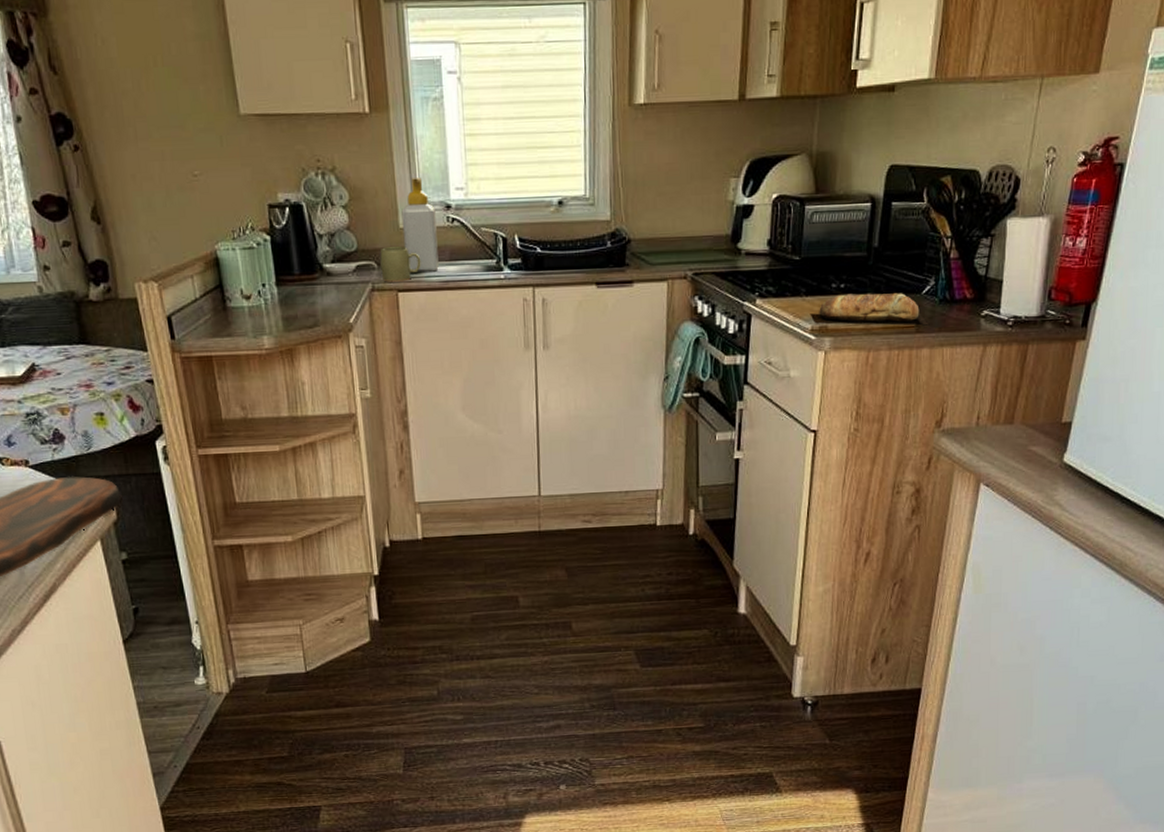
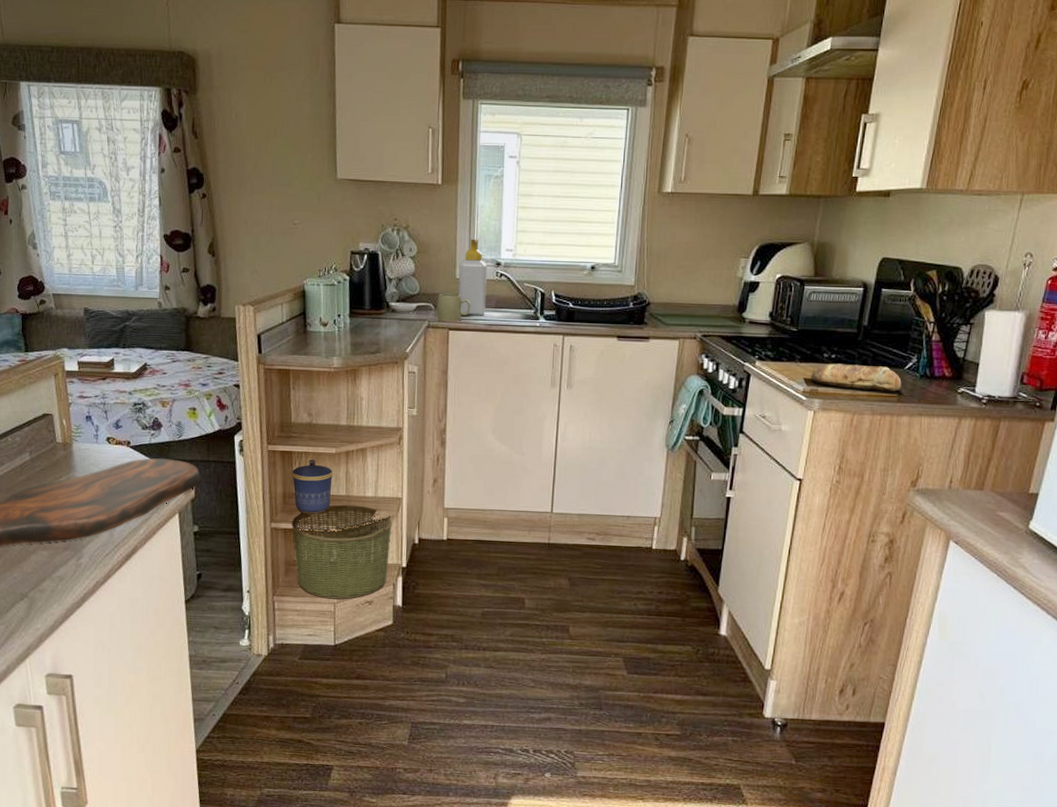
decorative jar: none [230,460,281,526] -> present [292,458,333,514]
basket: none [237,509,358,621] -> present [291,504,393,600]

